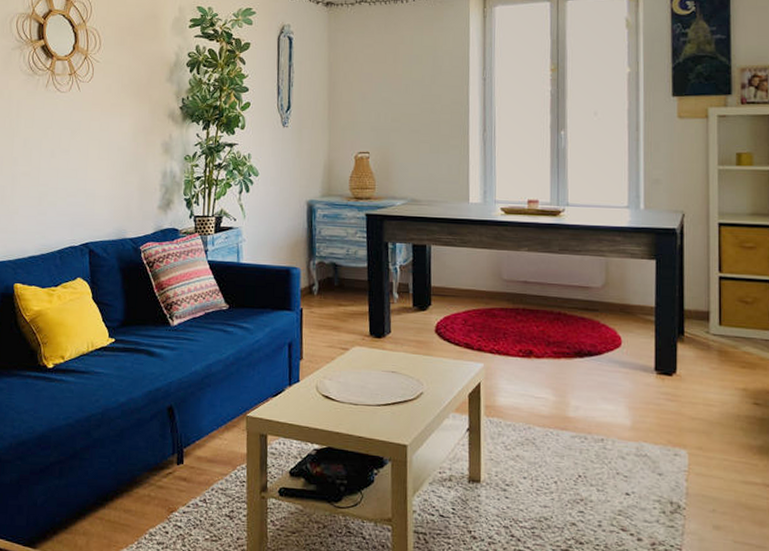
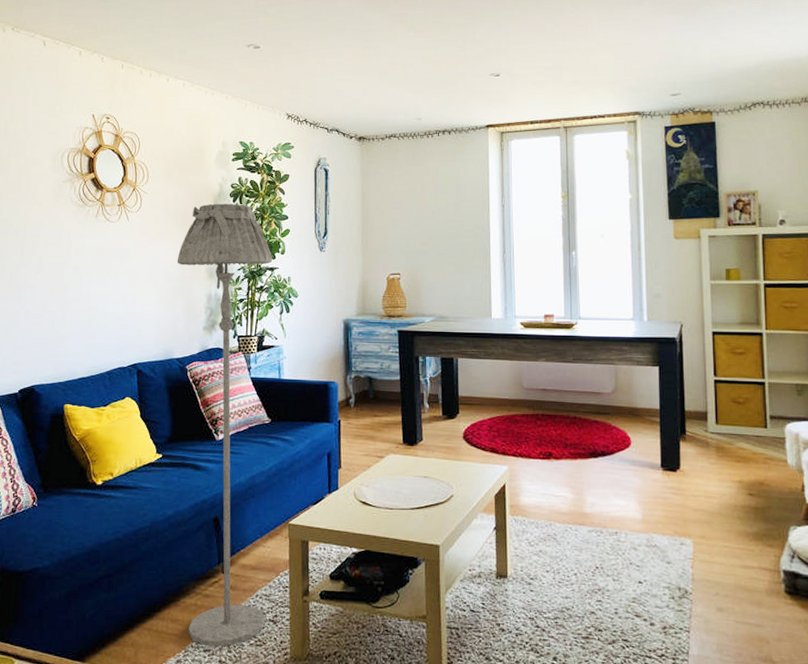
floor lamp: none [130,73,232,540] -> present [177,203,273,647]

